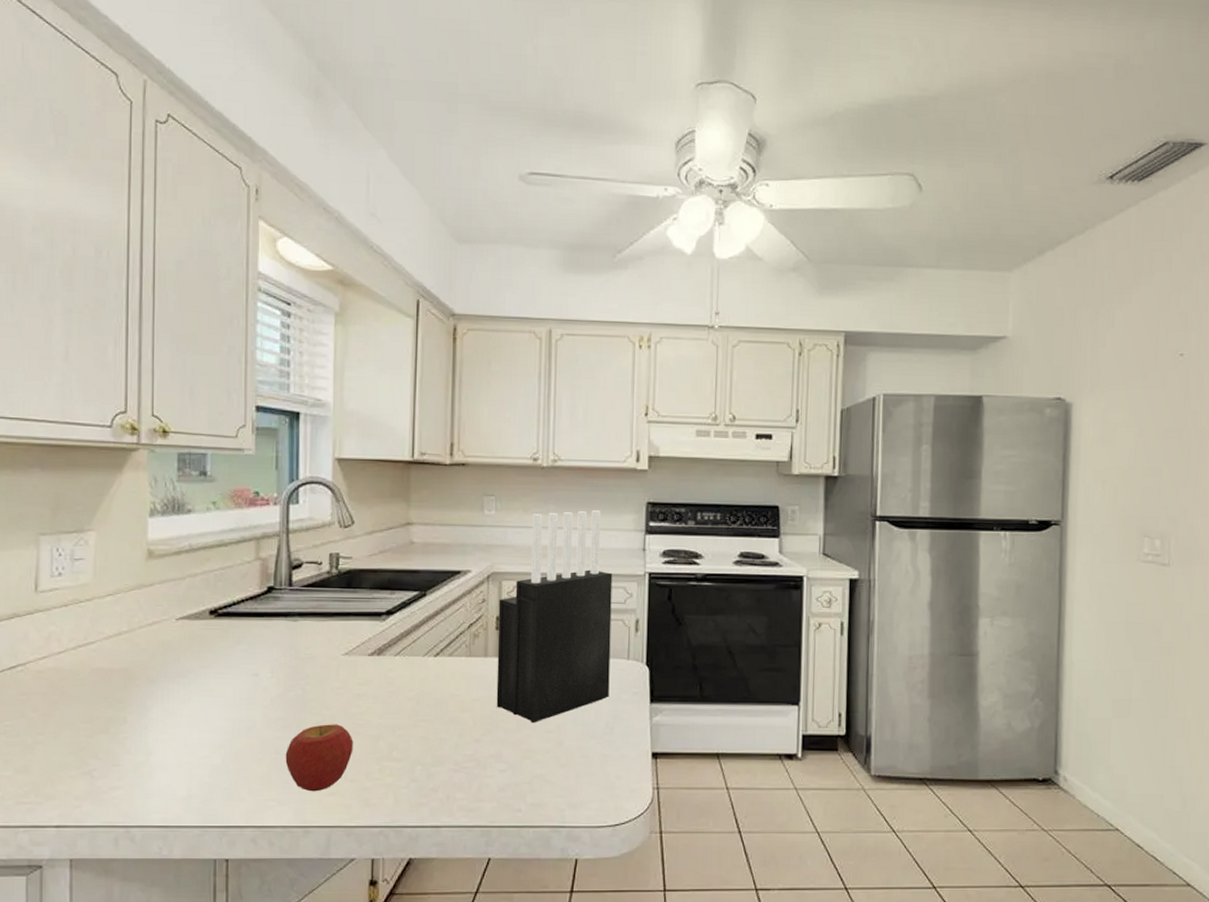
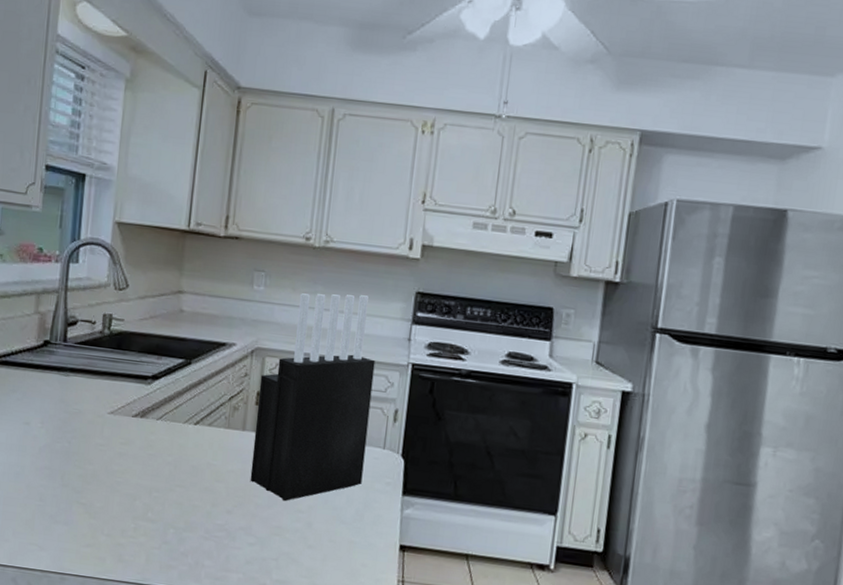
apple: present [285,724,353,792] -> none [48,478,112,542]

